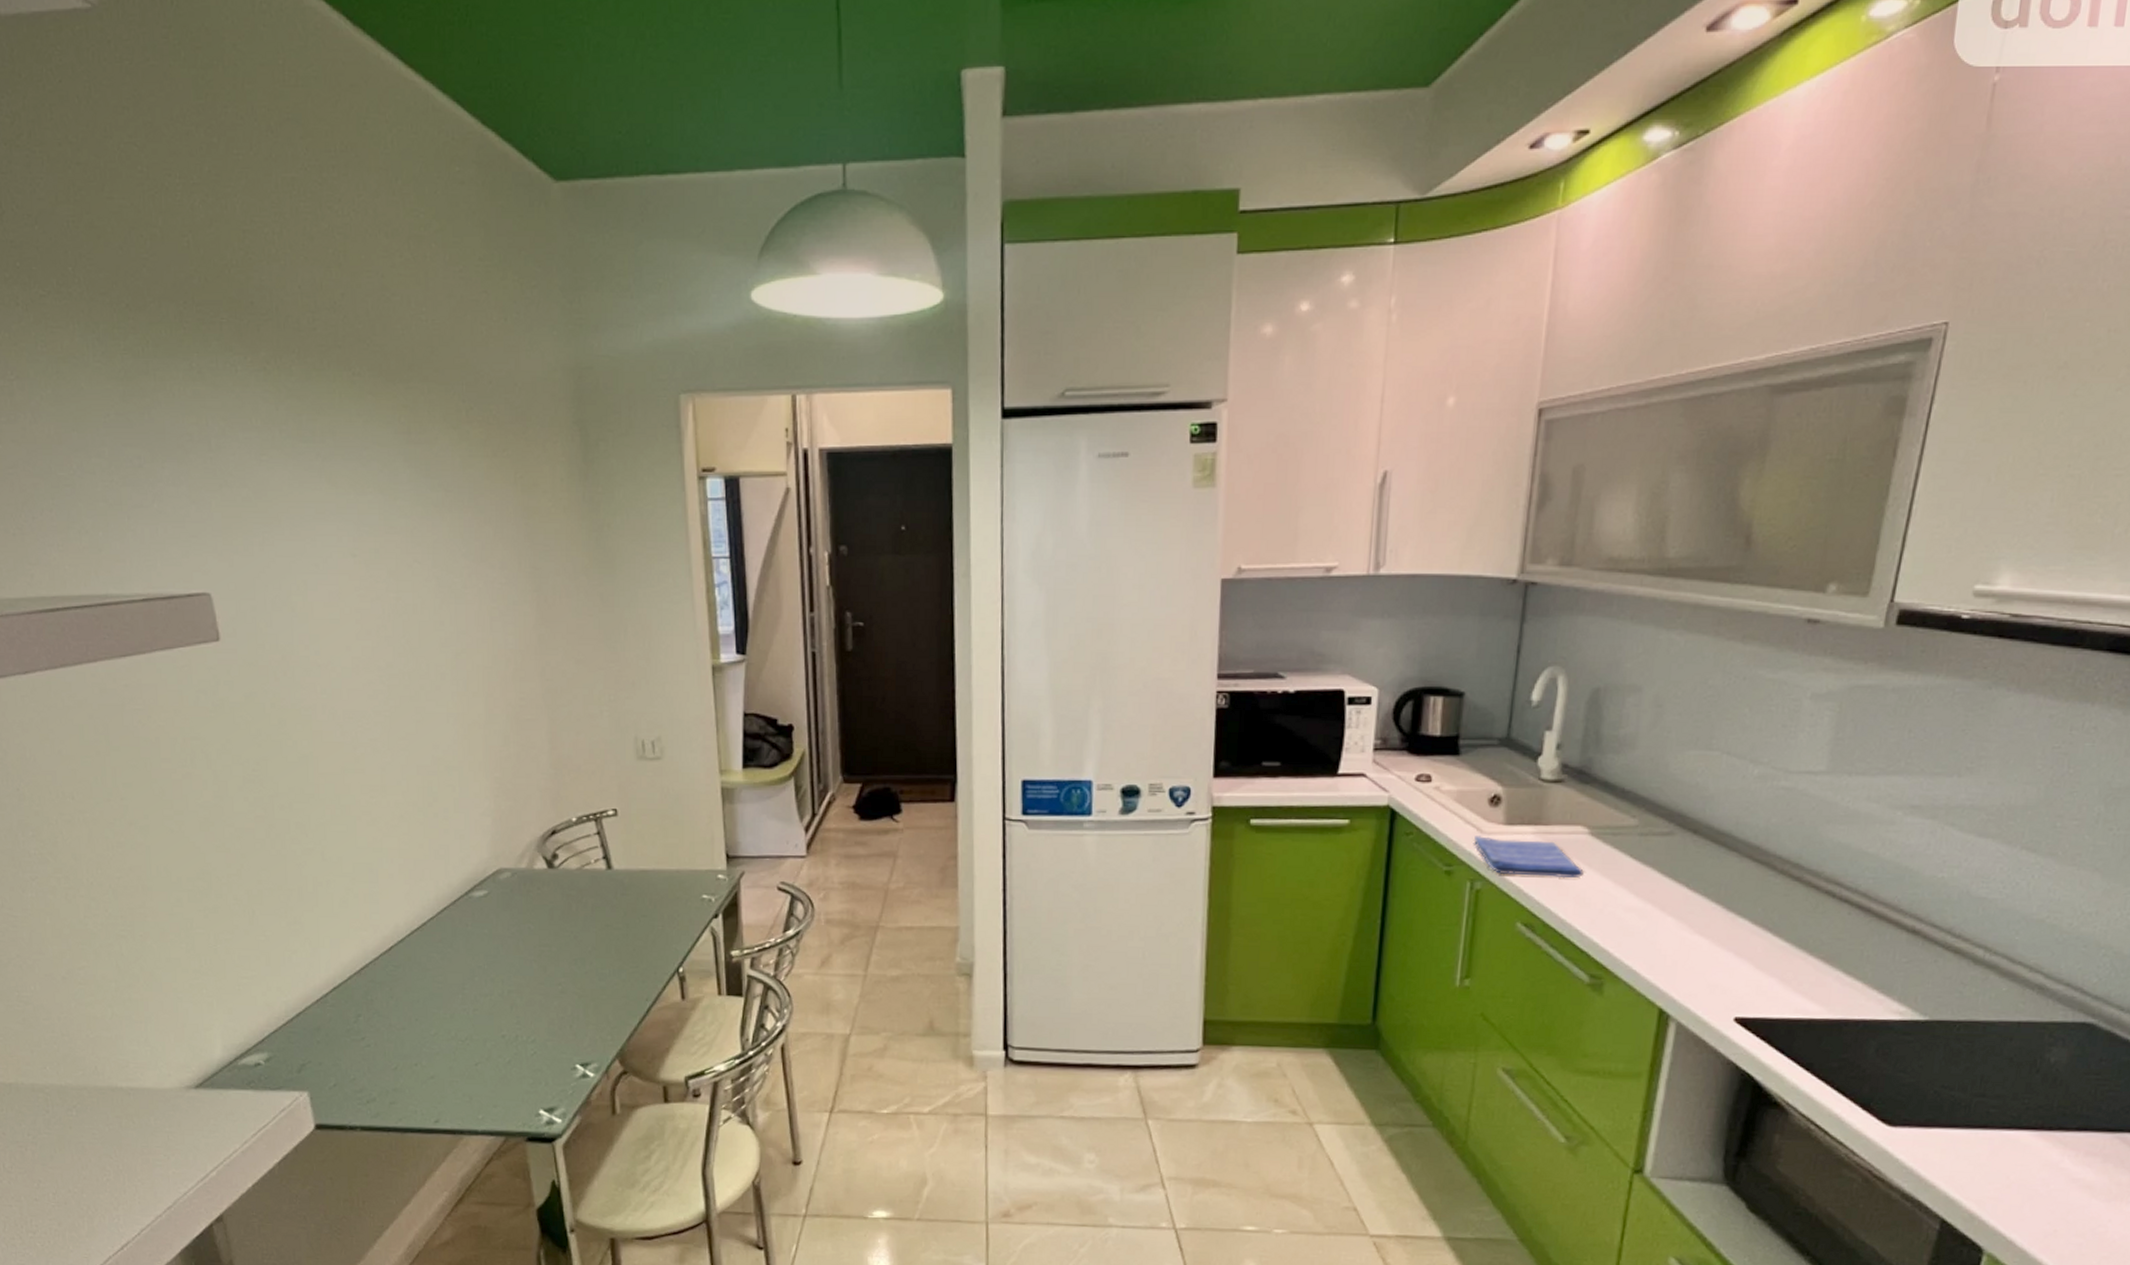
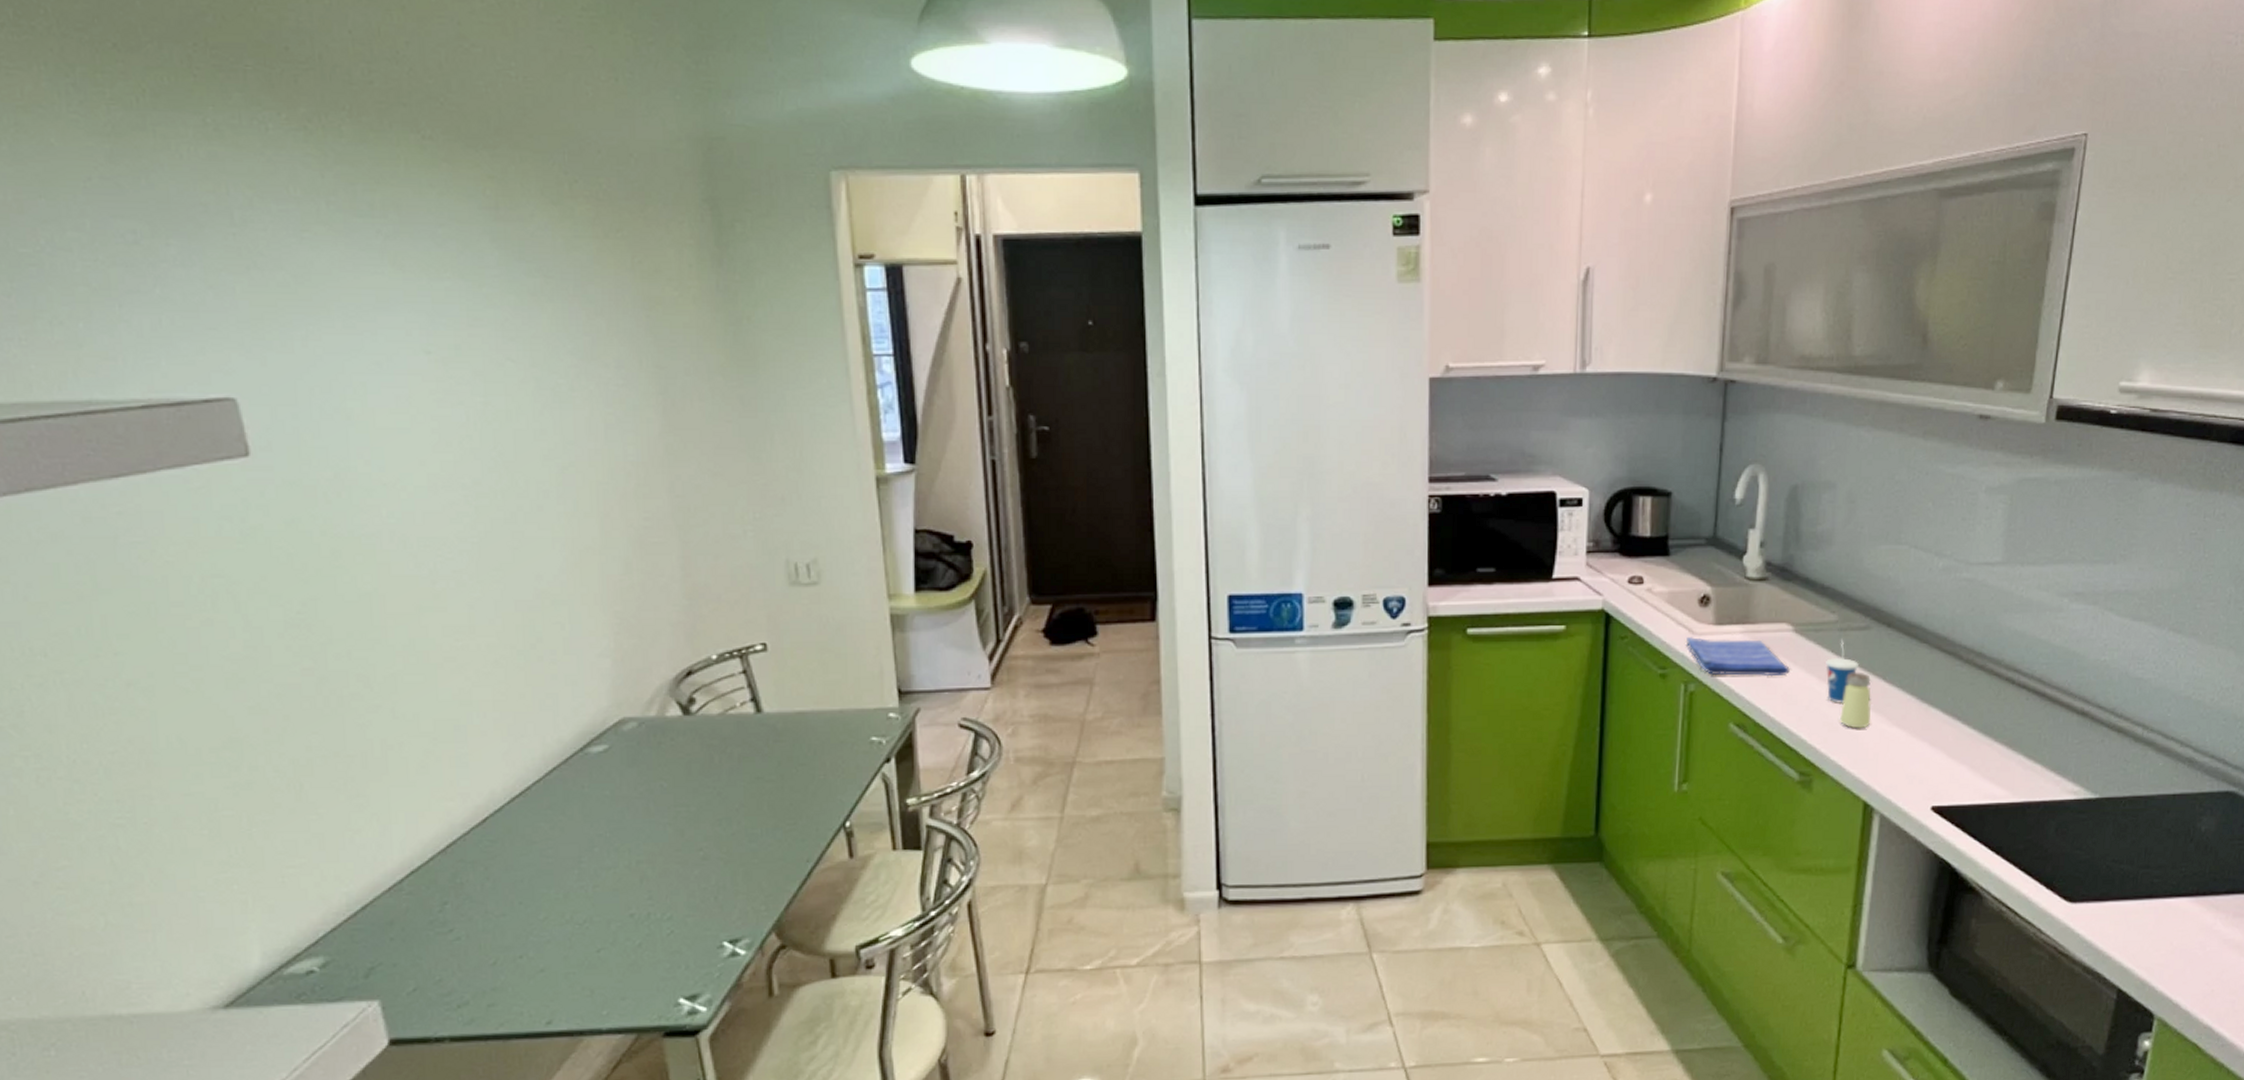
cup: none [1623,844,1661,908] -> present [1825,639,1860,703]
saltshaker: none [1636,877,1672,935] -> present [1840,672,1871,729]

